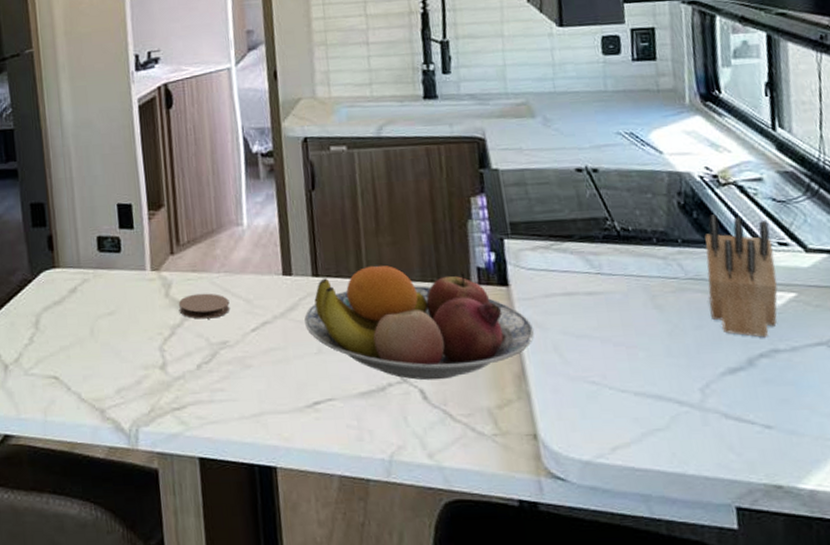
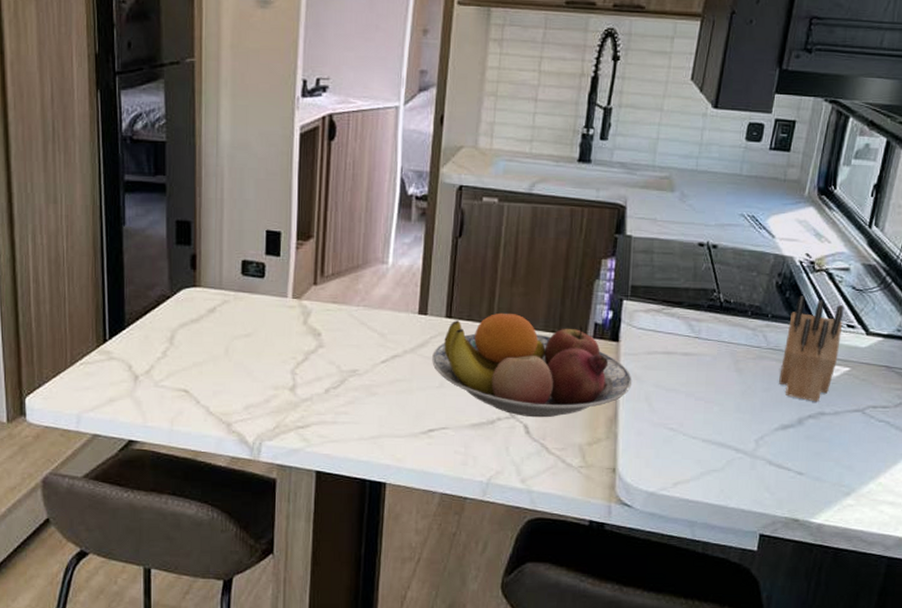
coaster: present [178,293,230,319] -> none [315,324,365,348]

